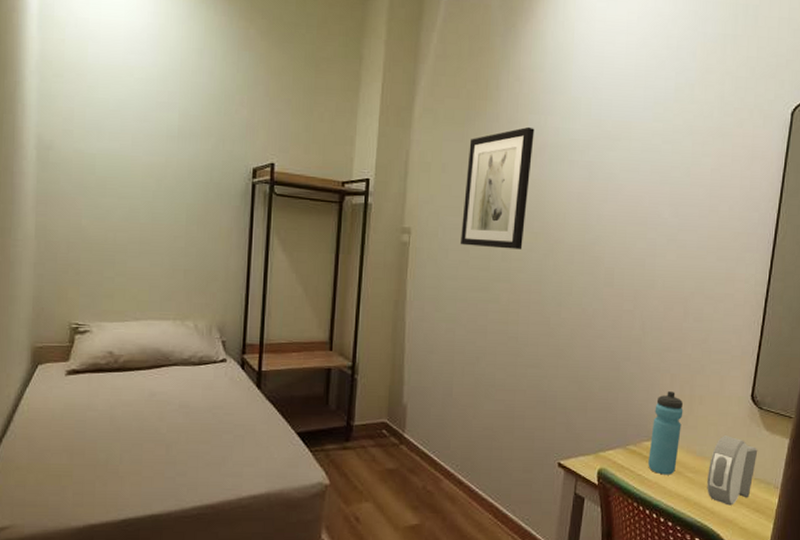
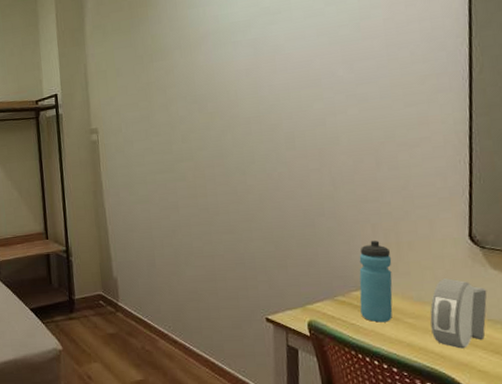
wall art: present [459,126,535,250] -> none [137,20,200,135]

